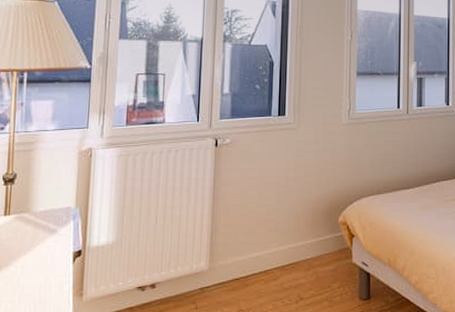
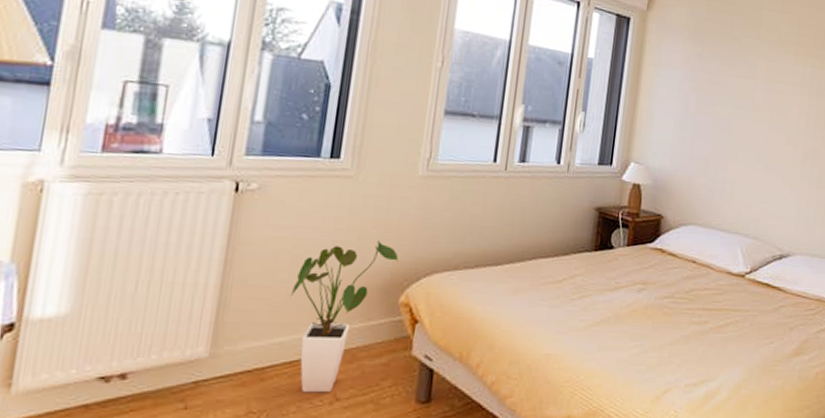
house plant: none [260,175,335,294] -> present [290,241,399,393]

